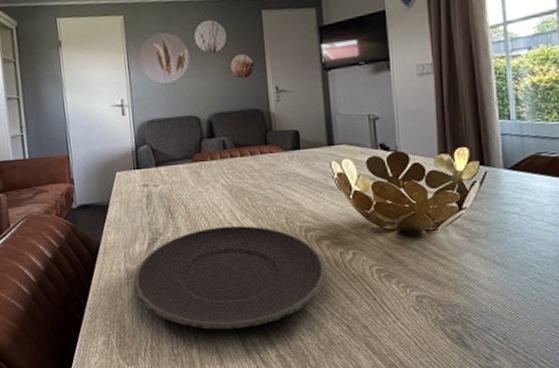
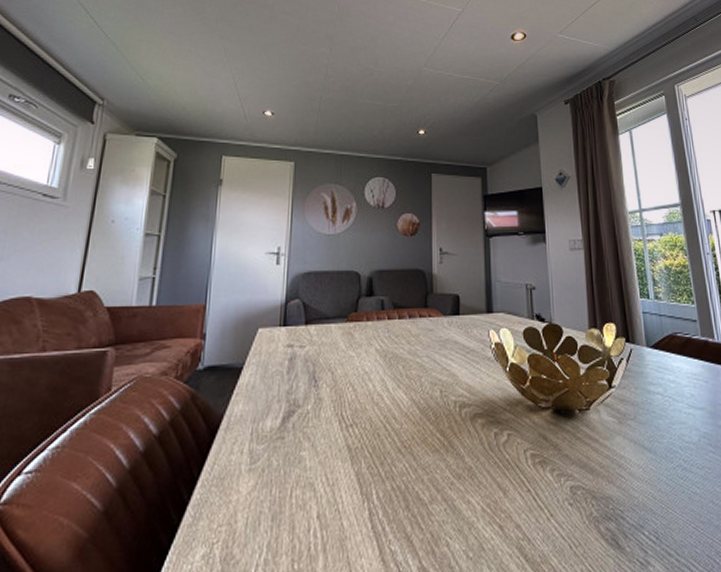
plate: present [133,225,327,330] -> none [255,398,479,534]

